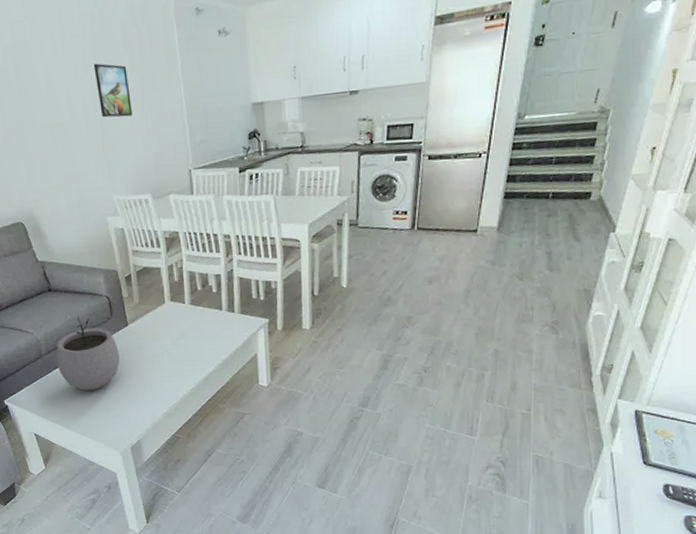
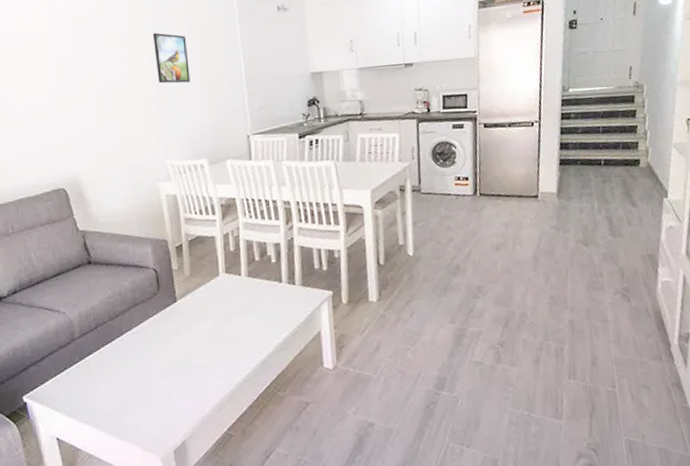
plant pot: present [56,317,120,391] -> none [92,293,166,381]

